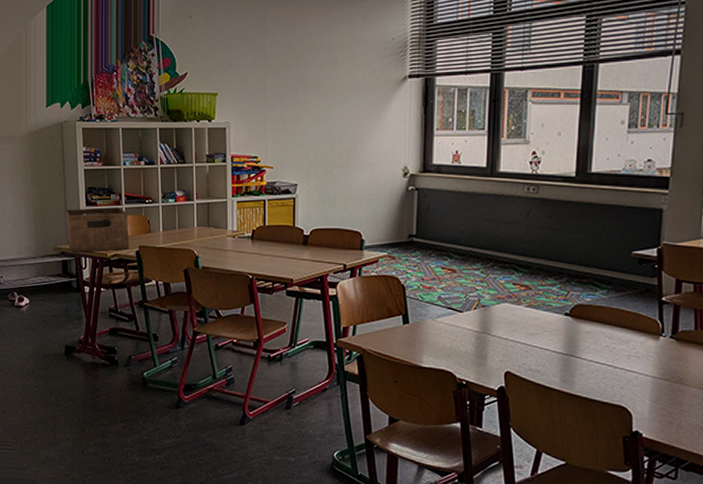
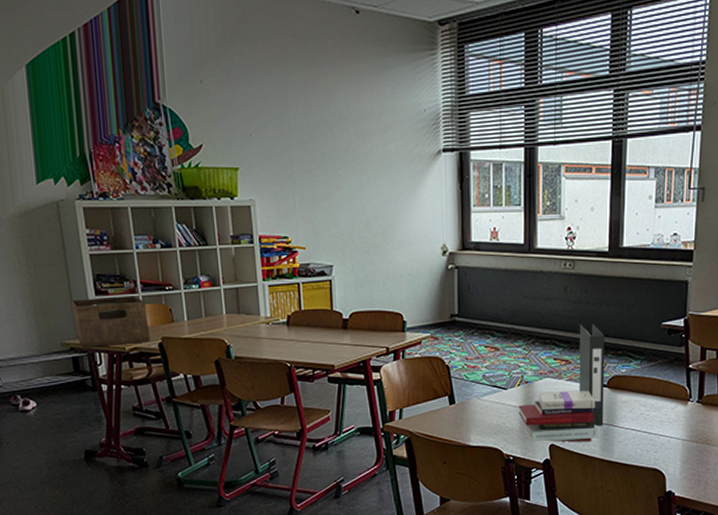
books: none [473,316,559,372] -> present [518,391,599,442]
binder: none [539,249,569,356] -> present [579,324,605,426]

